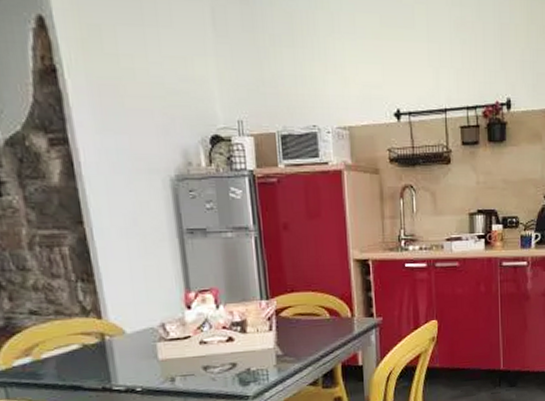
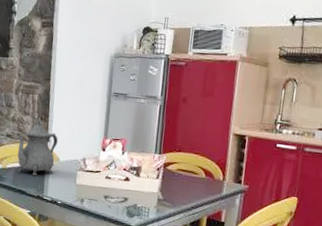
teapot: none [45,278,120,361] -> present [16,117,58,176]

